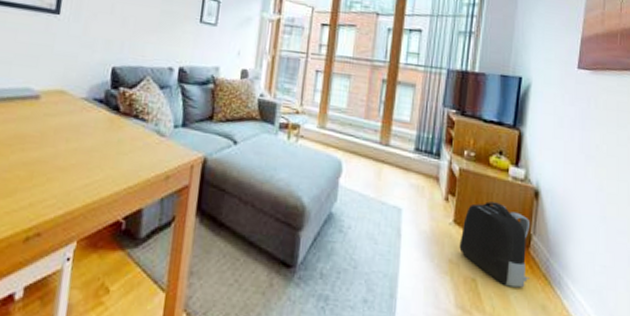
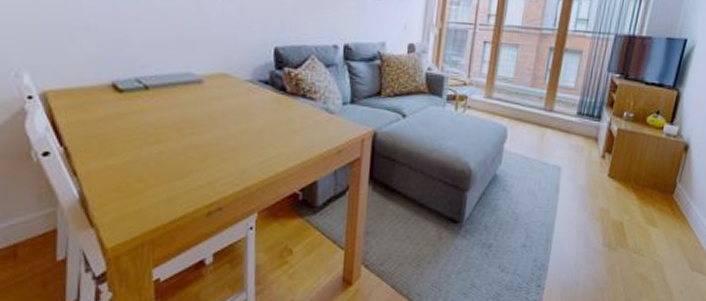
backpack: present [459,201,530,288] -> none [611,157,677,227]

